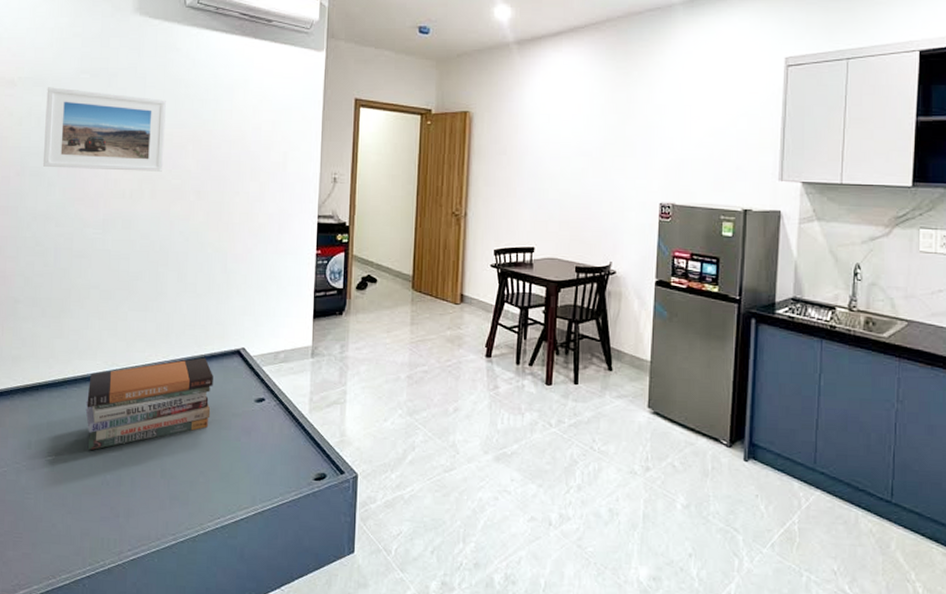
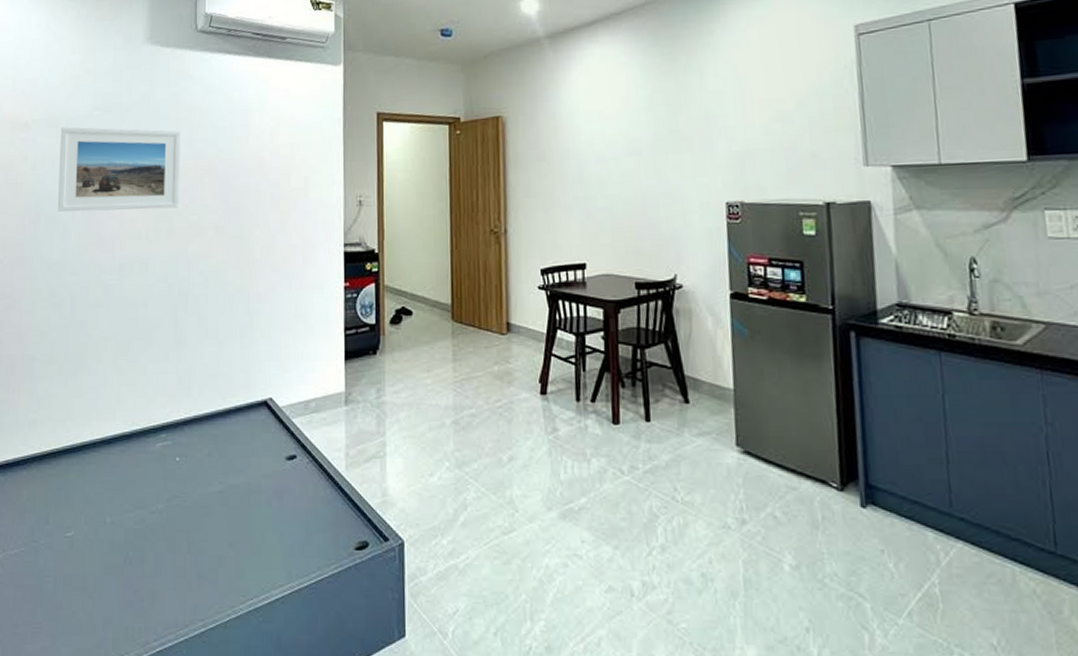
book stack: present [85,357,213,451] -> none [105,411,240,524]

